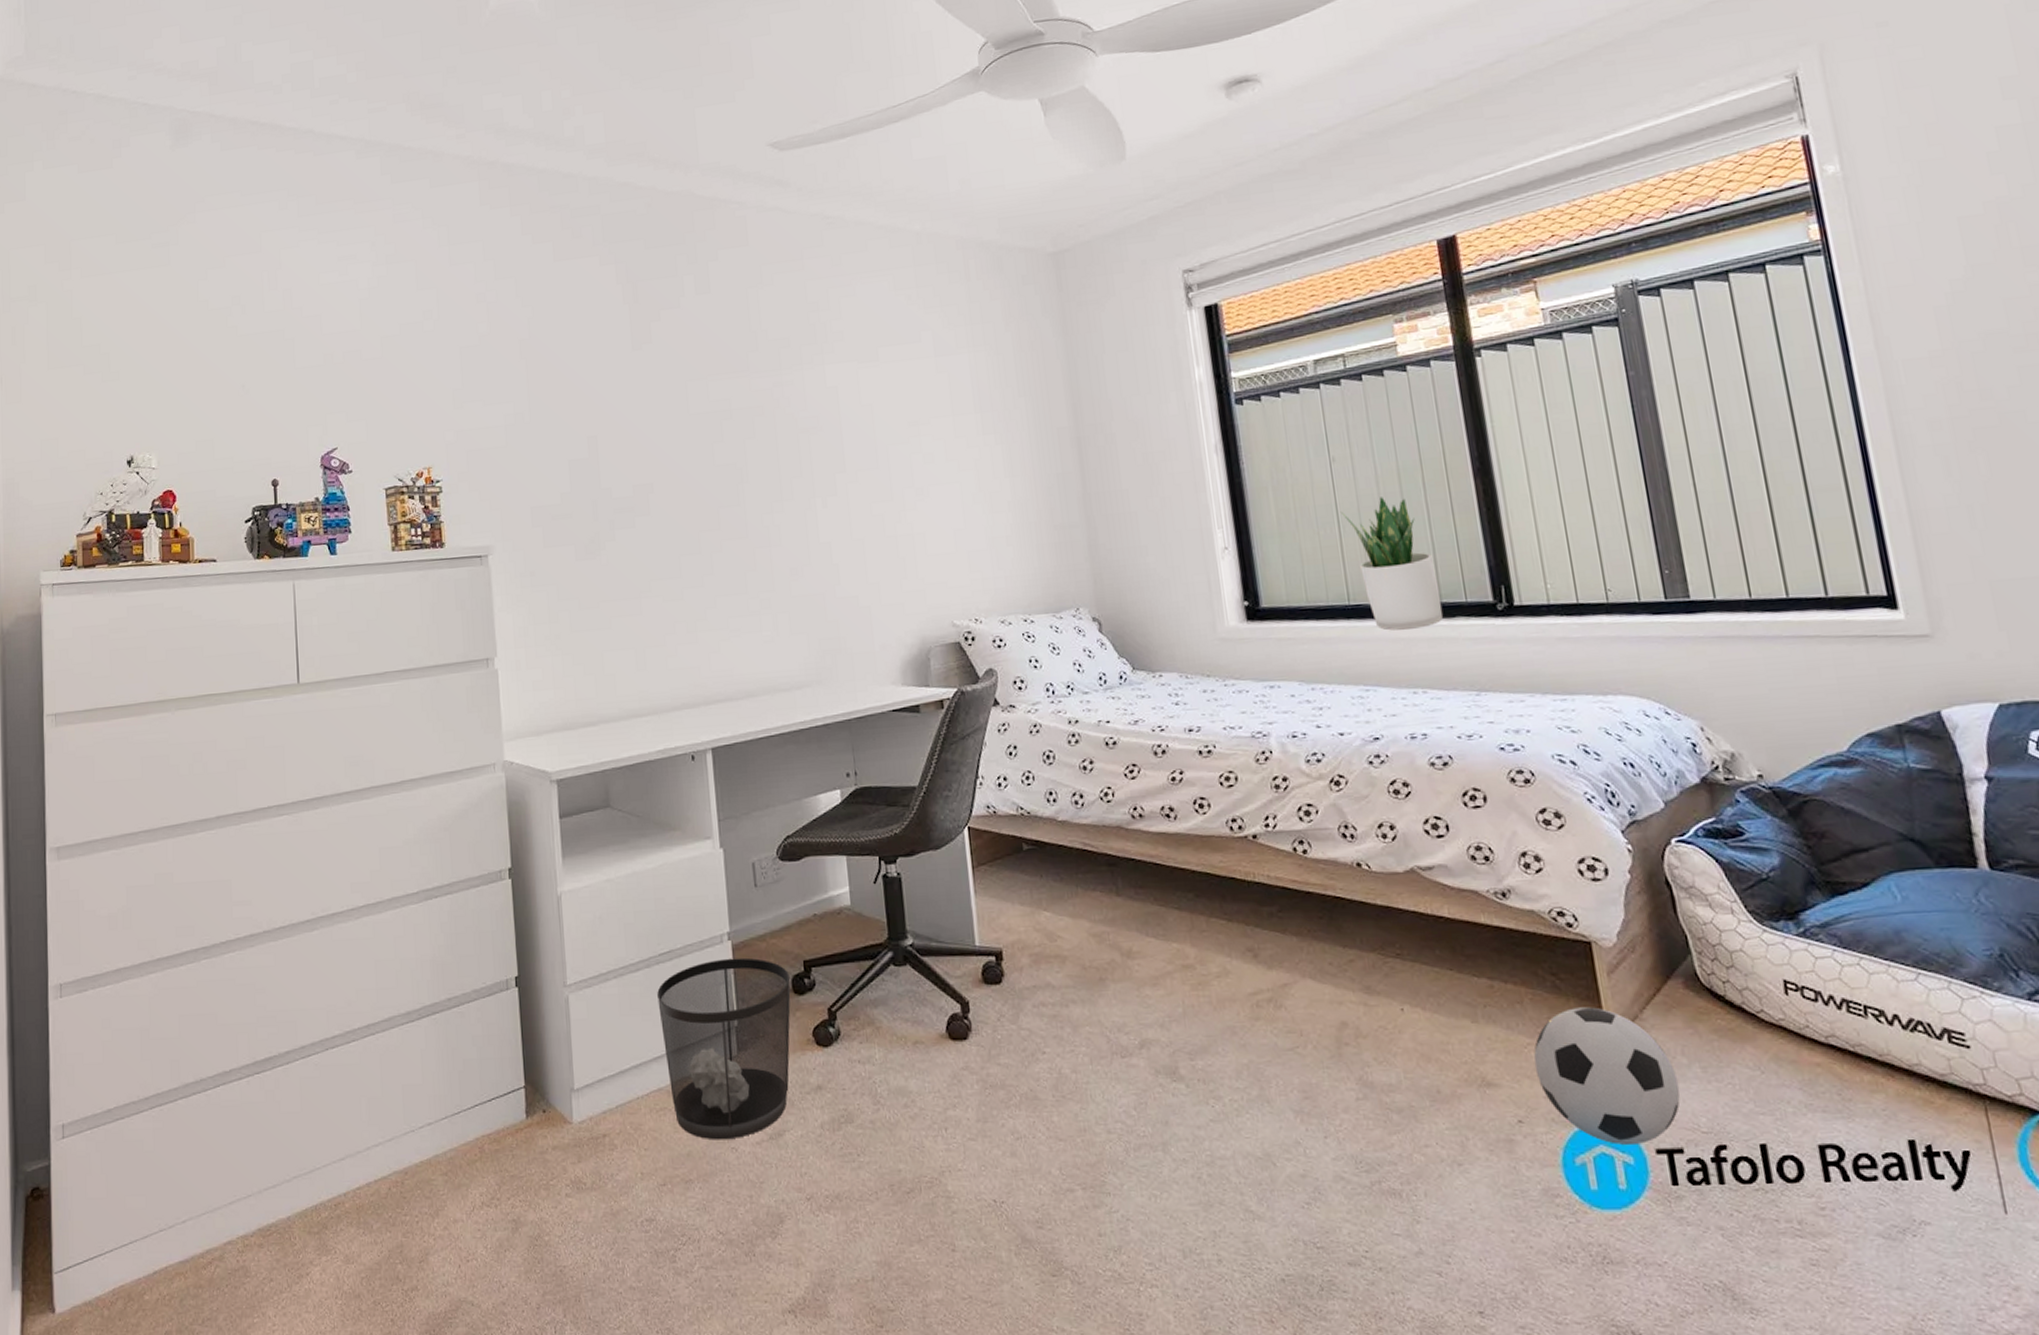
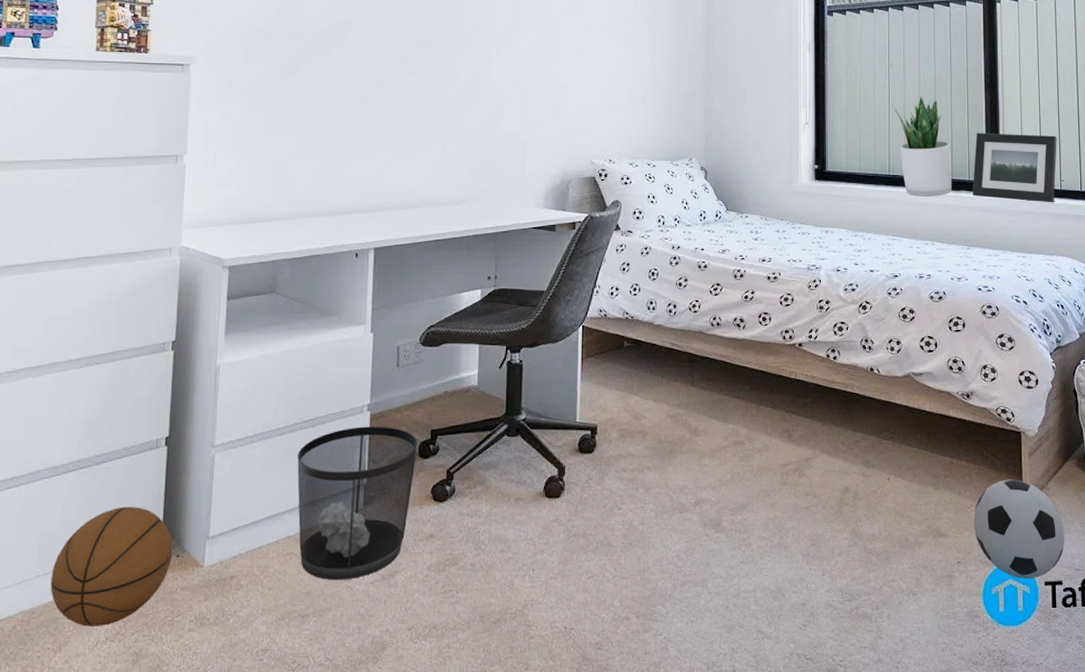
basketball: none [418,1055,539,1190] -> present [50,506,173,627]
picture frame: none [1469,529,1600,624] -> present [972,133,1057,203]

